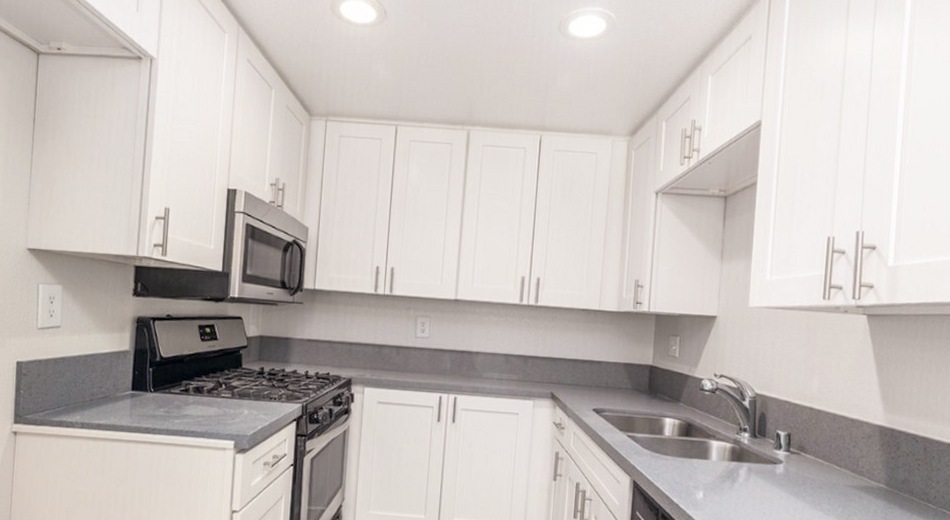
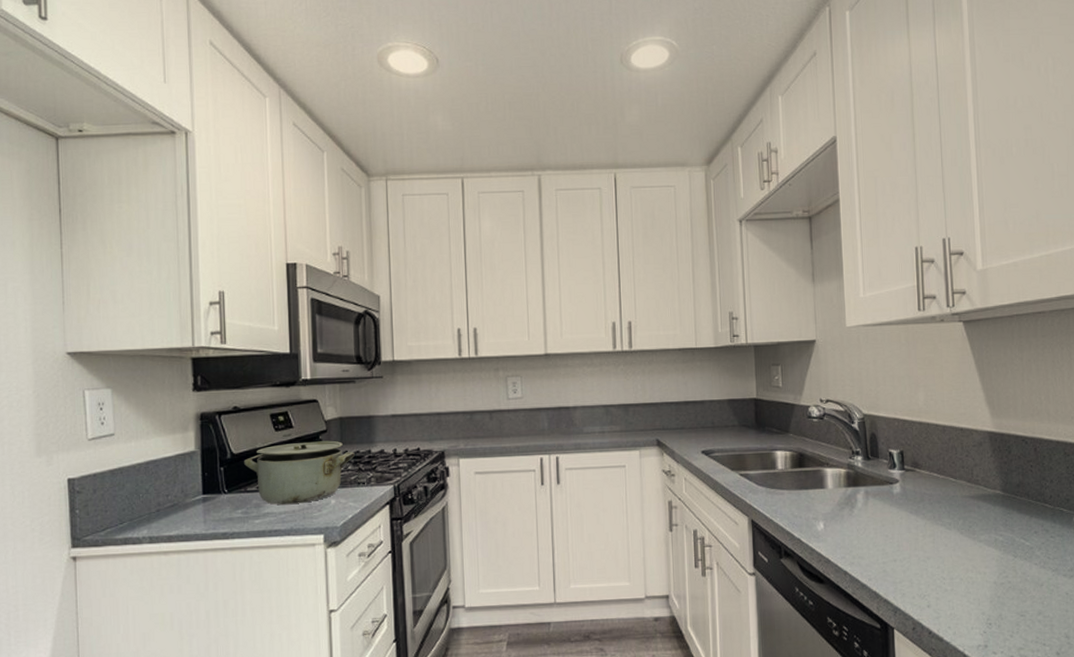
saucepan: none [170,354,270,410] -> present [243,440,355,505]

